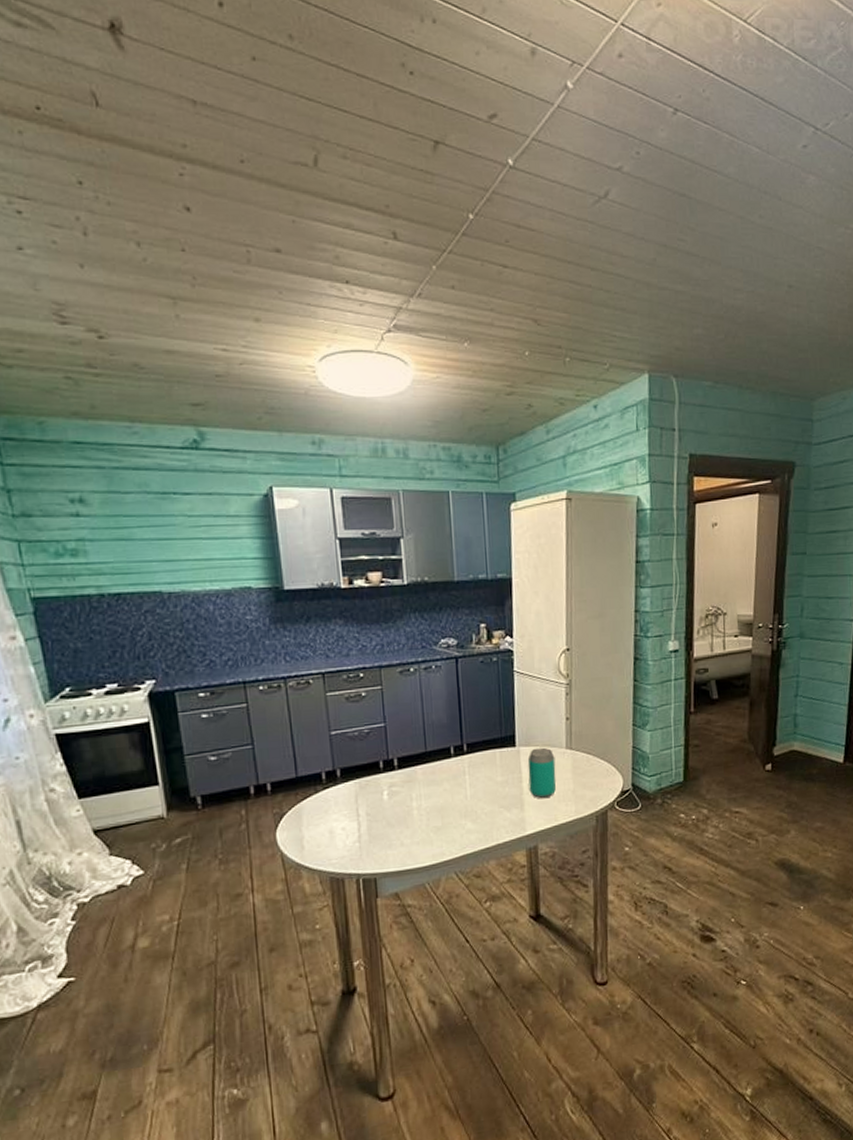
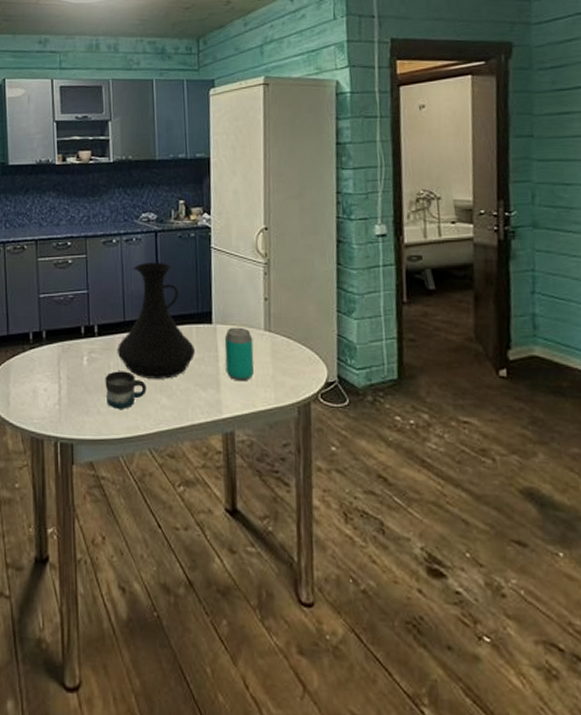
mug: none [407,801,451,839] -> present [105,371,147,409]
vase: none [420,689,499,806] -> present [118,262,195,379]

